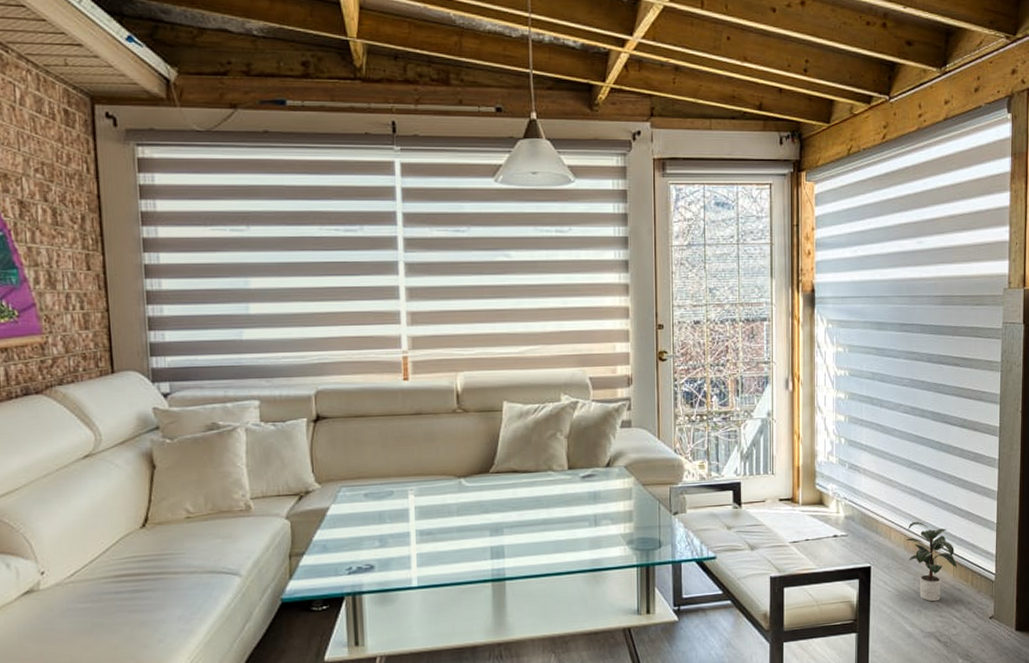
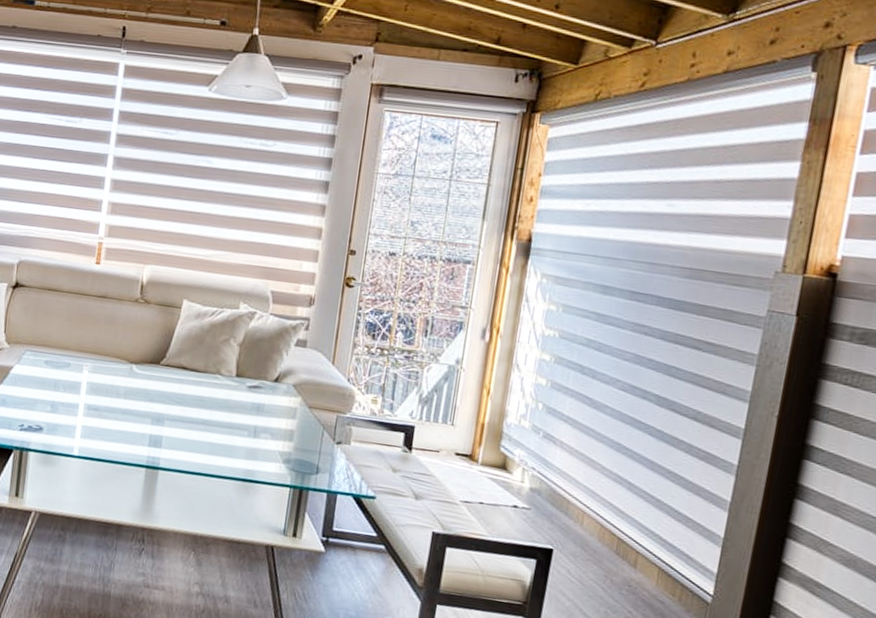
potted plant: present [906,521,958,602] -> none [601,512,664,608]

